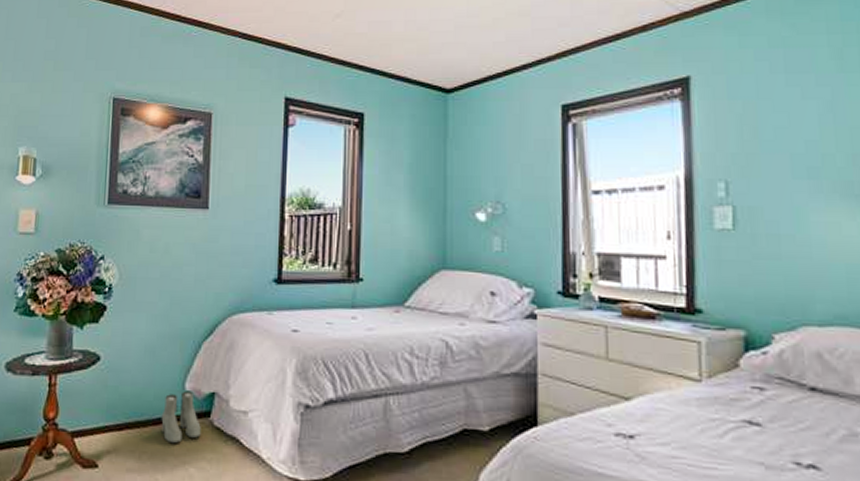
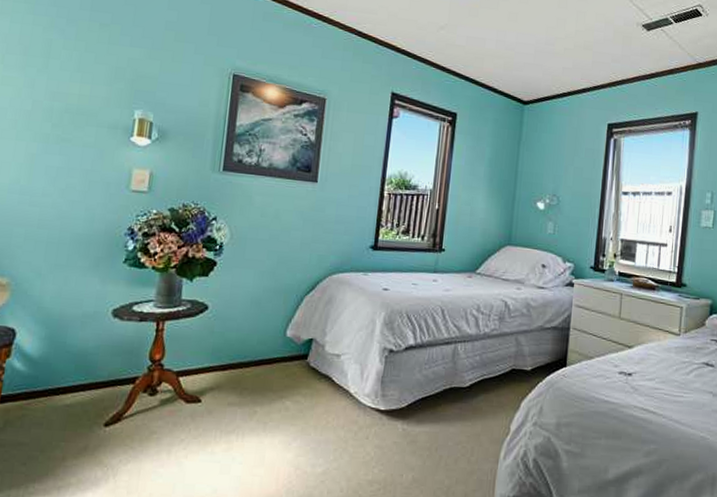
boots: present [161,390,201,444] -> none [263,337,299,382]

